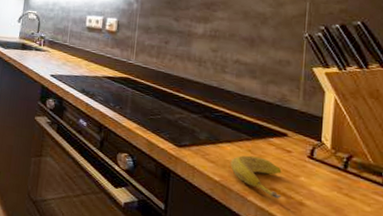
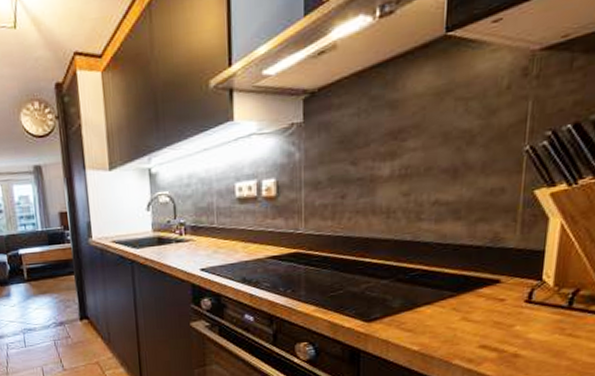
banana: present [230,155,282,199] -> none [430,313,494,356]

